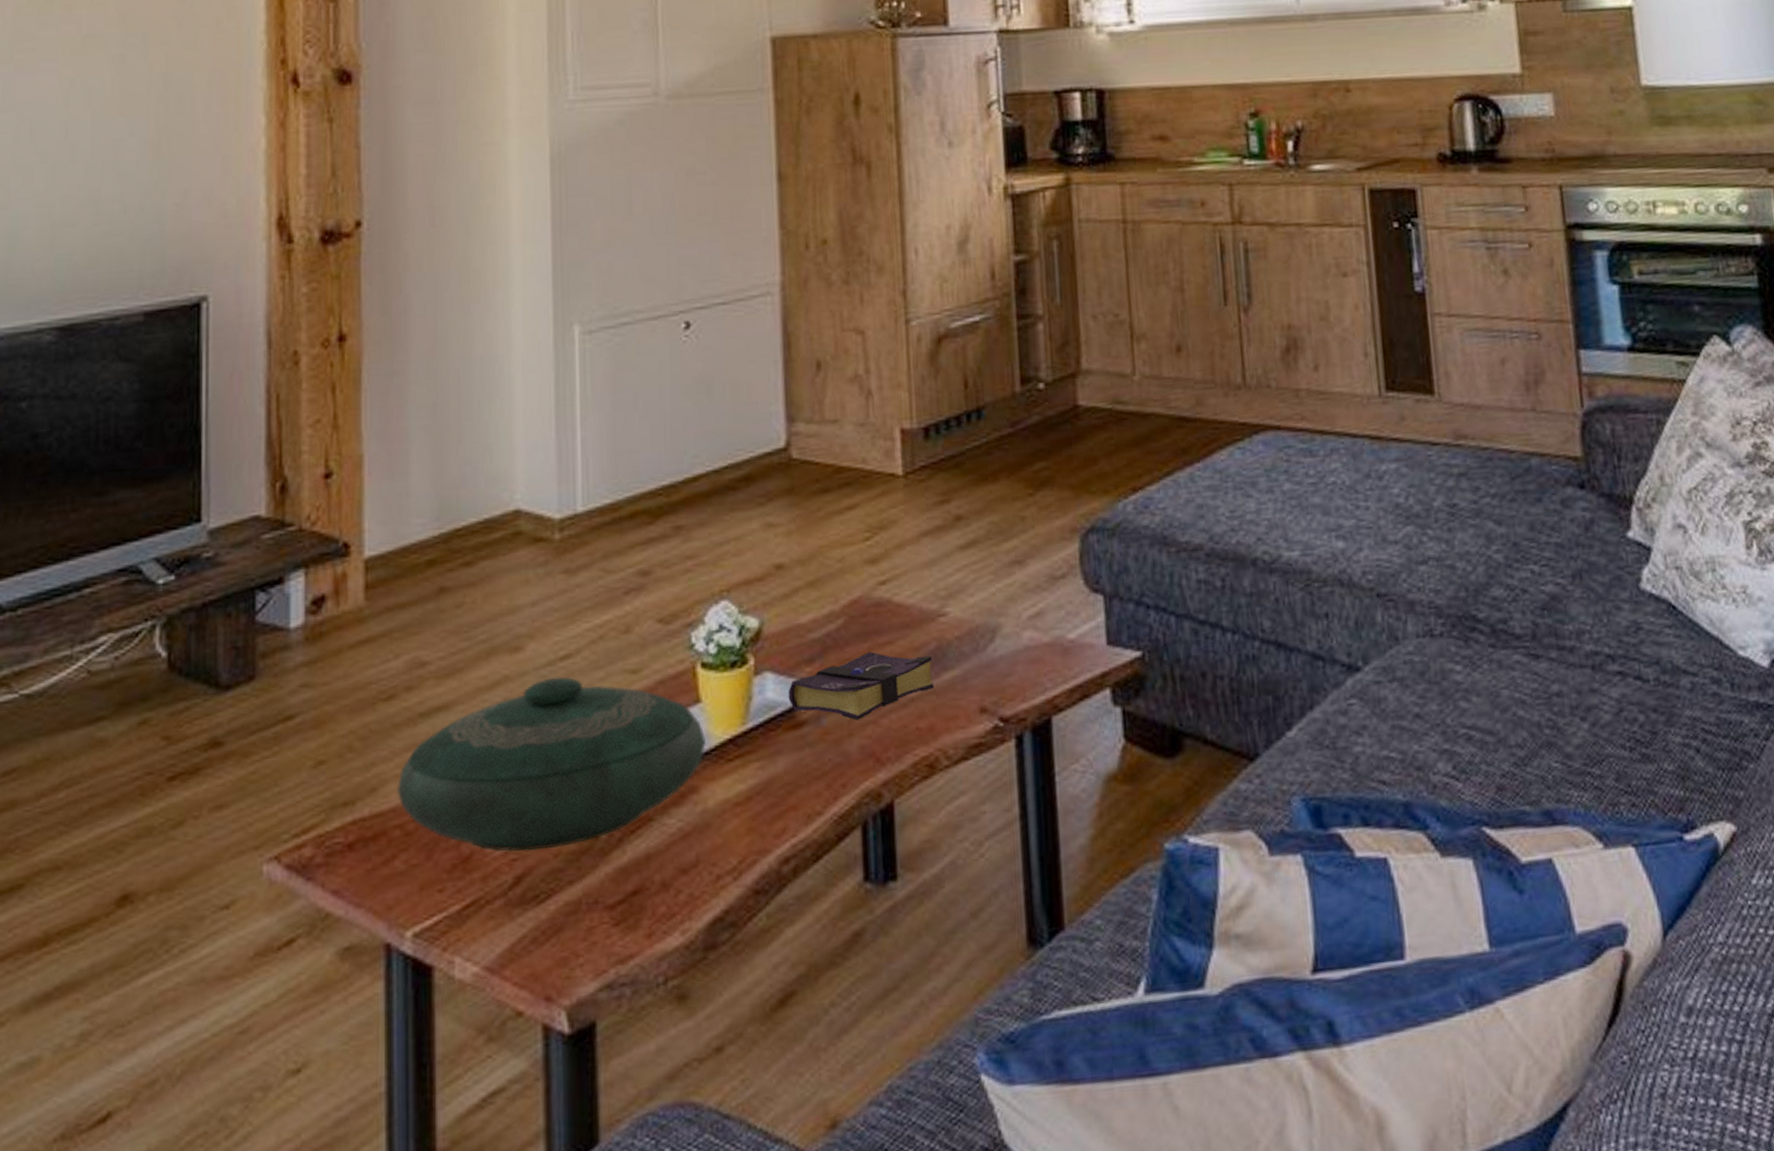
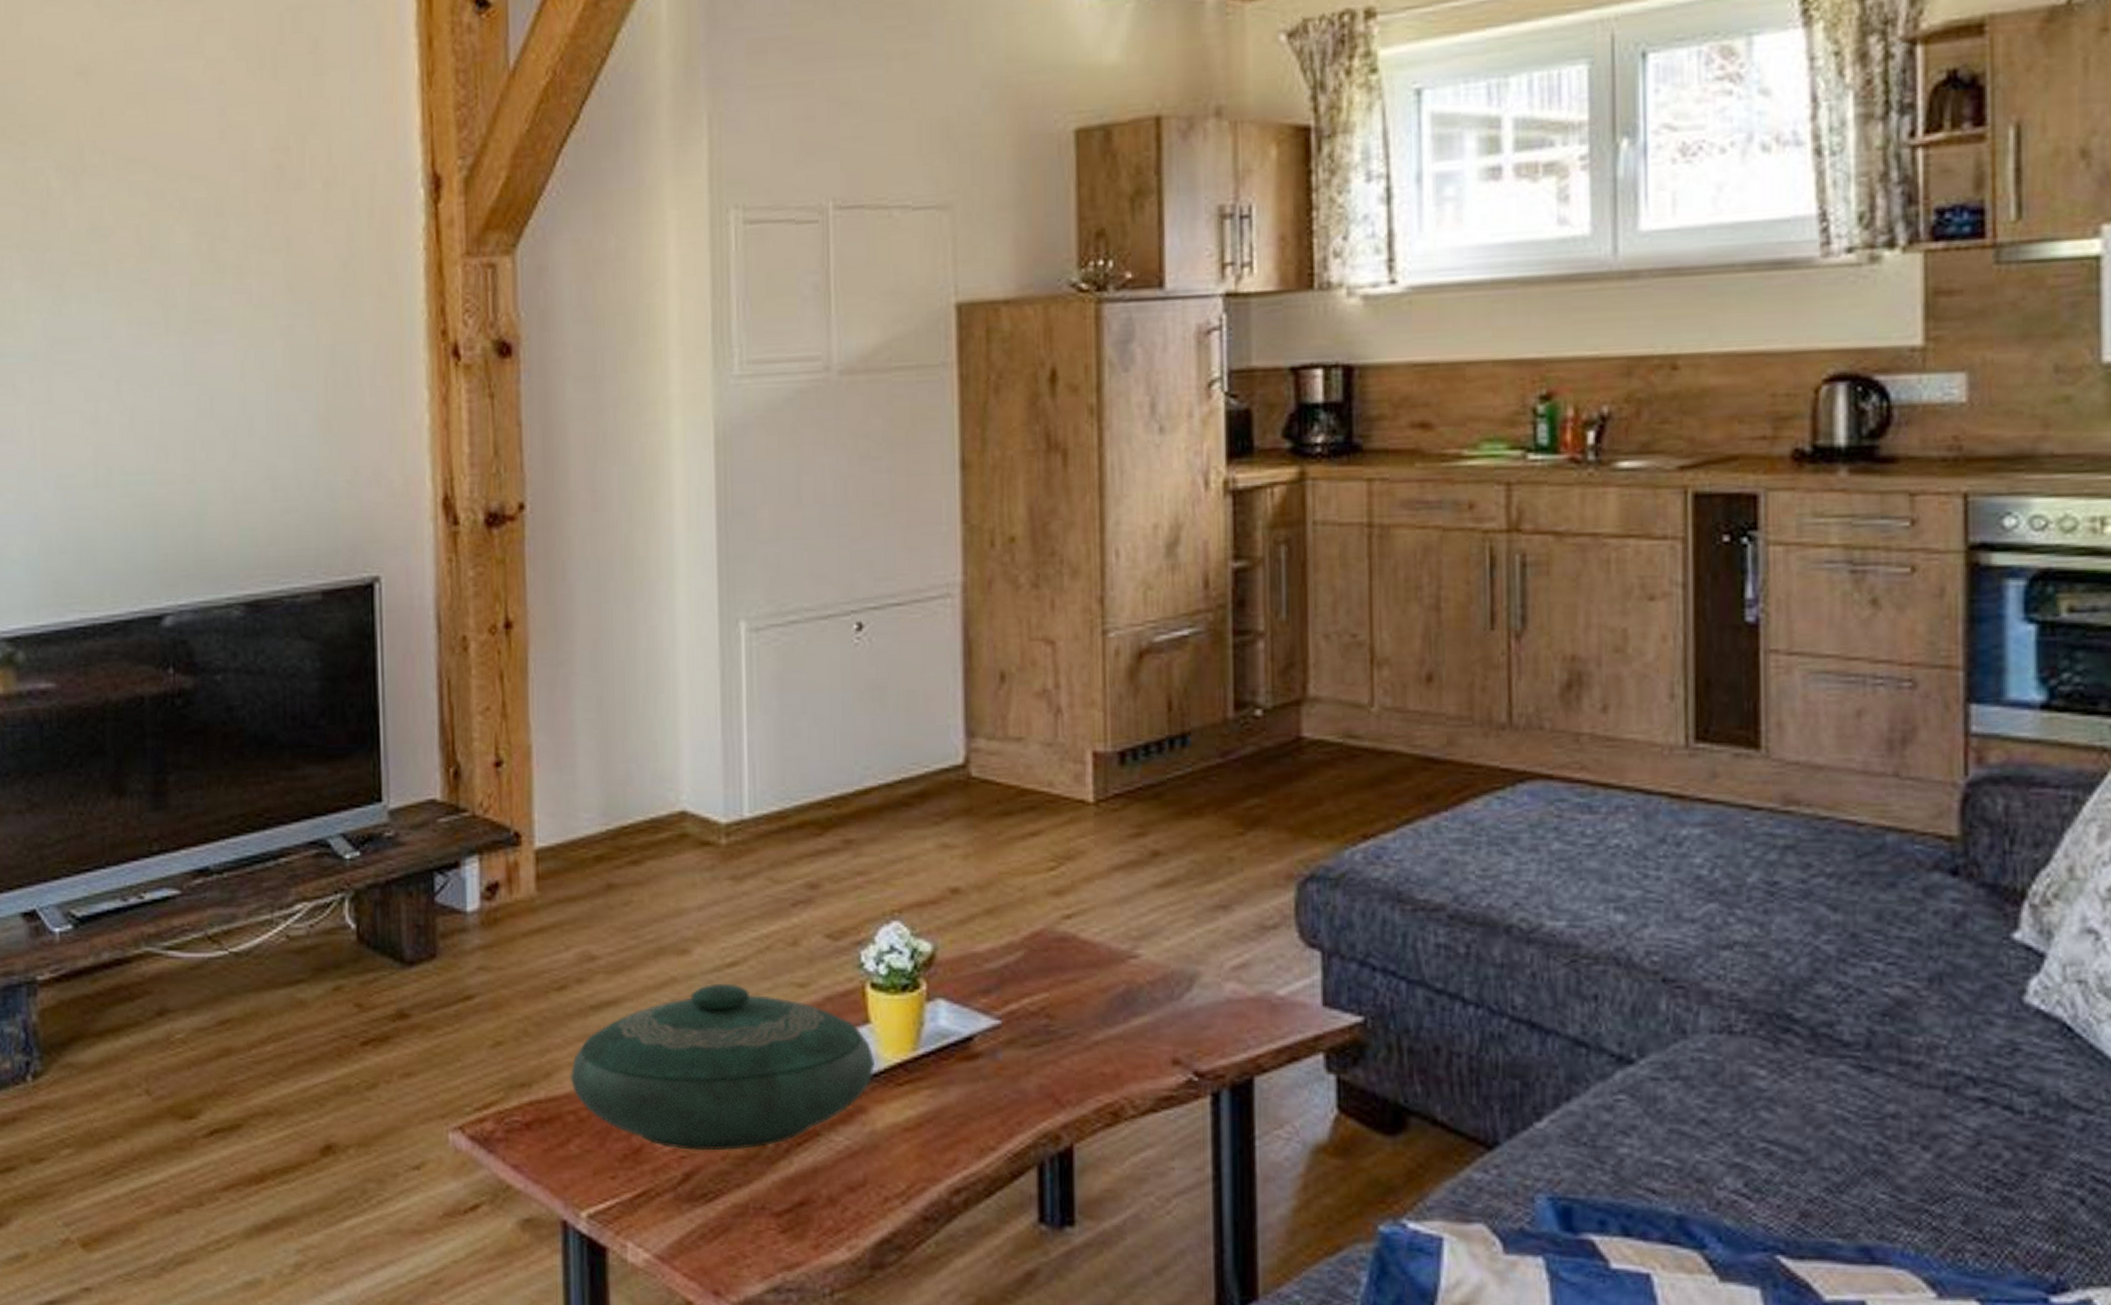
book: present [788,652,934,720] -> none [962,988,1121,1058]

